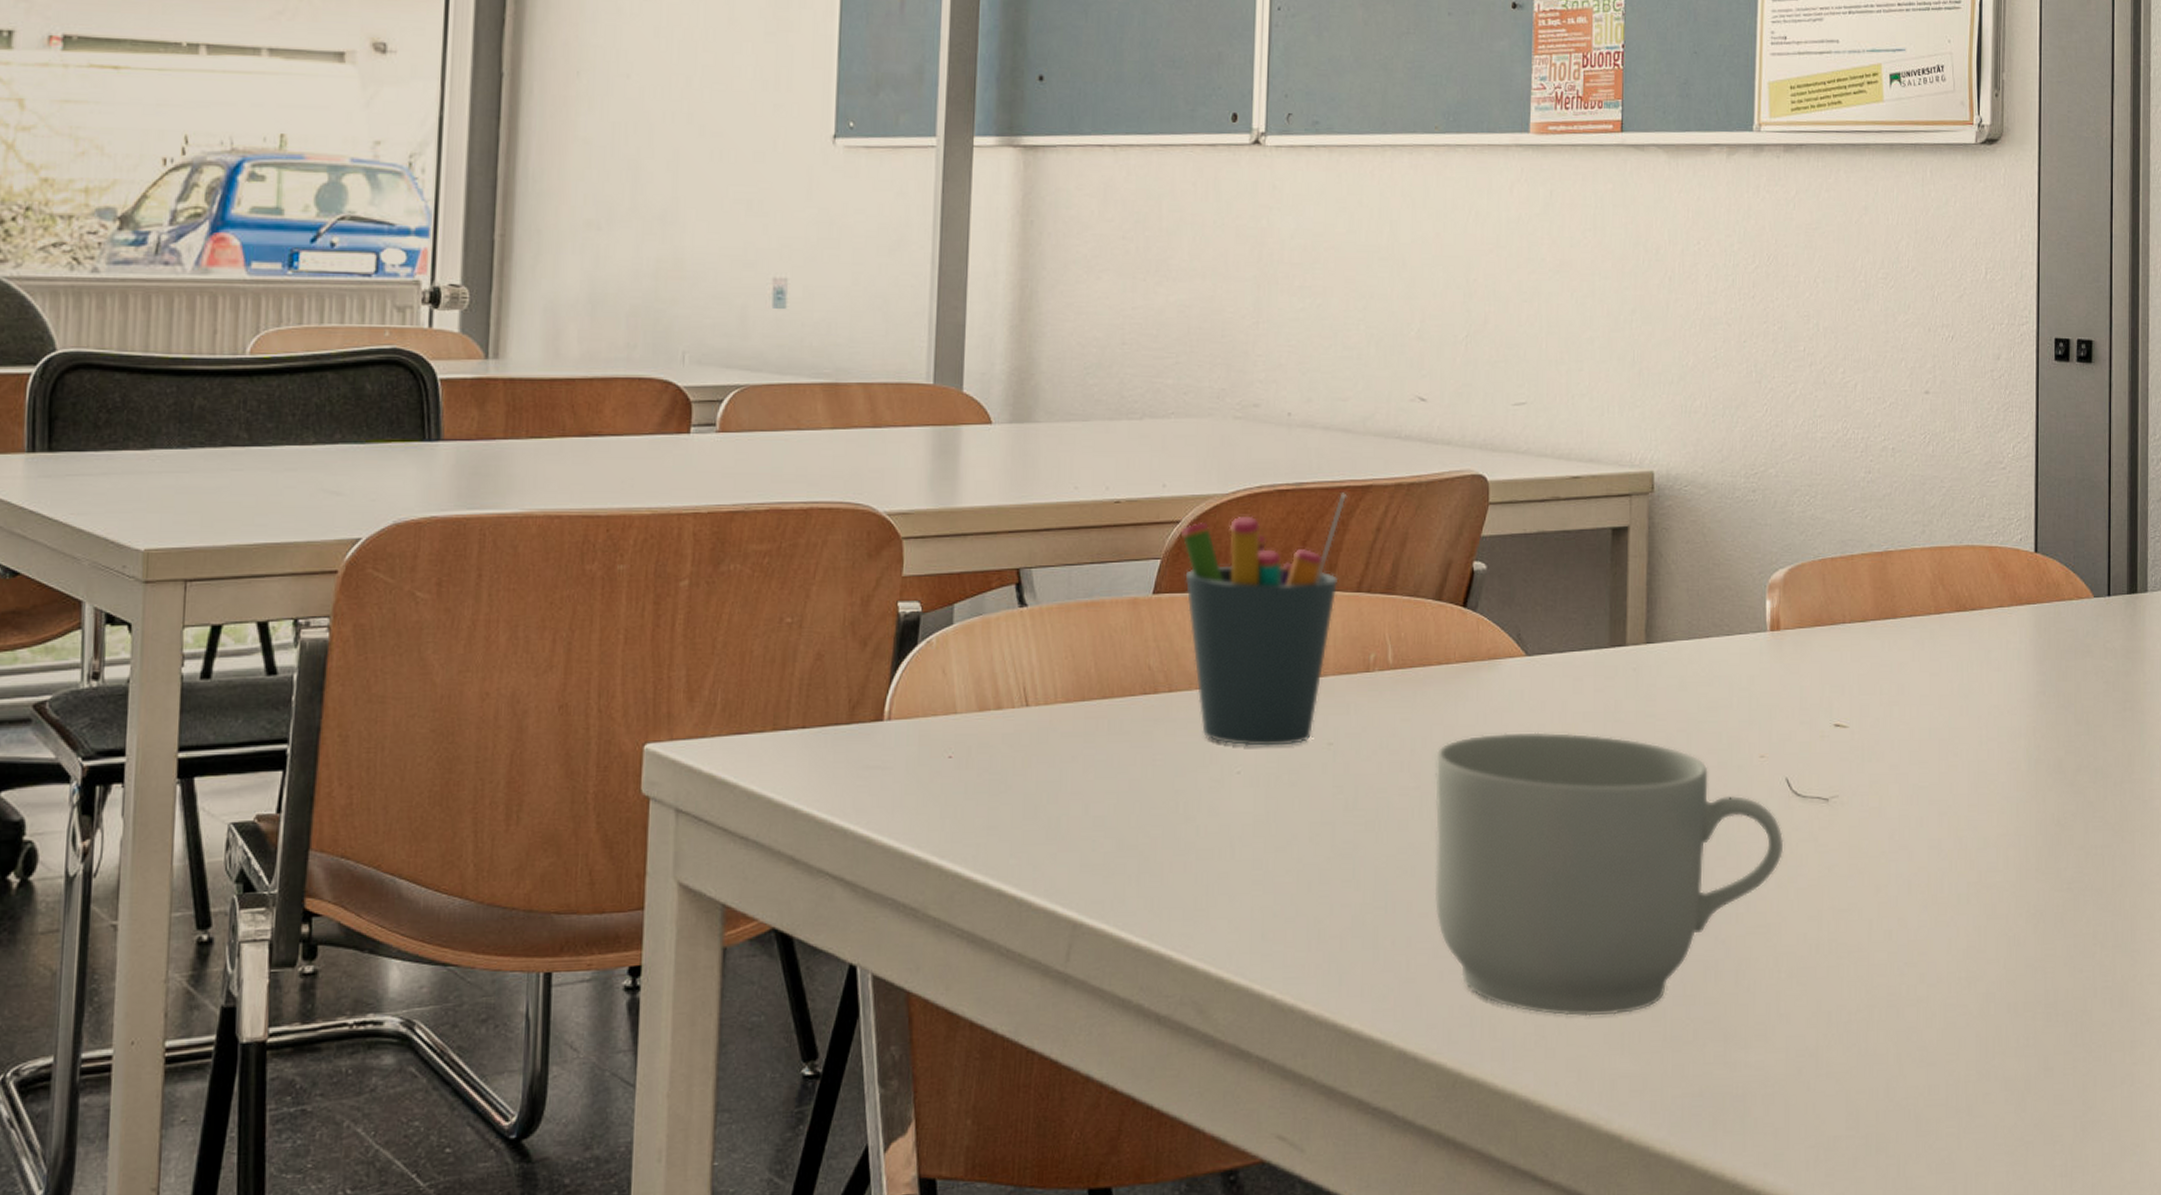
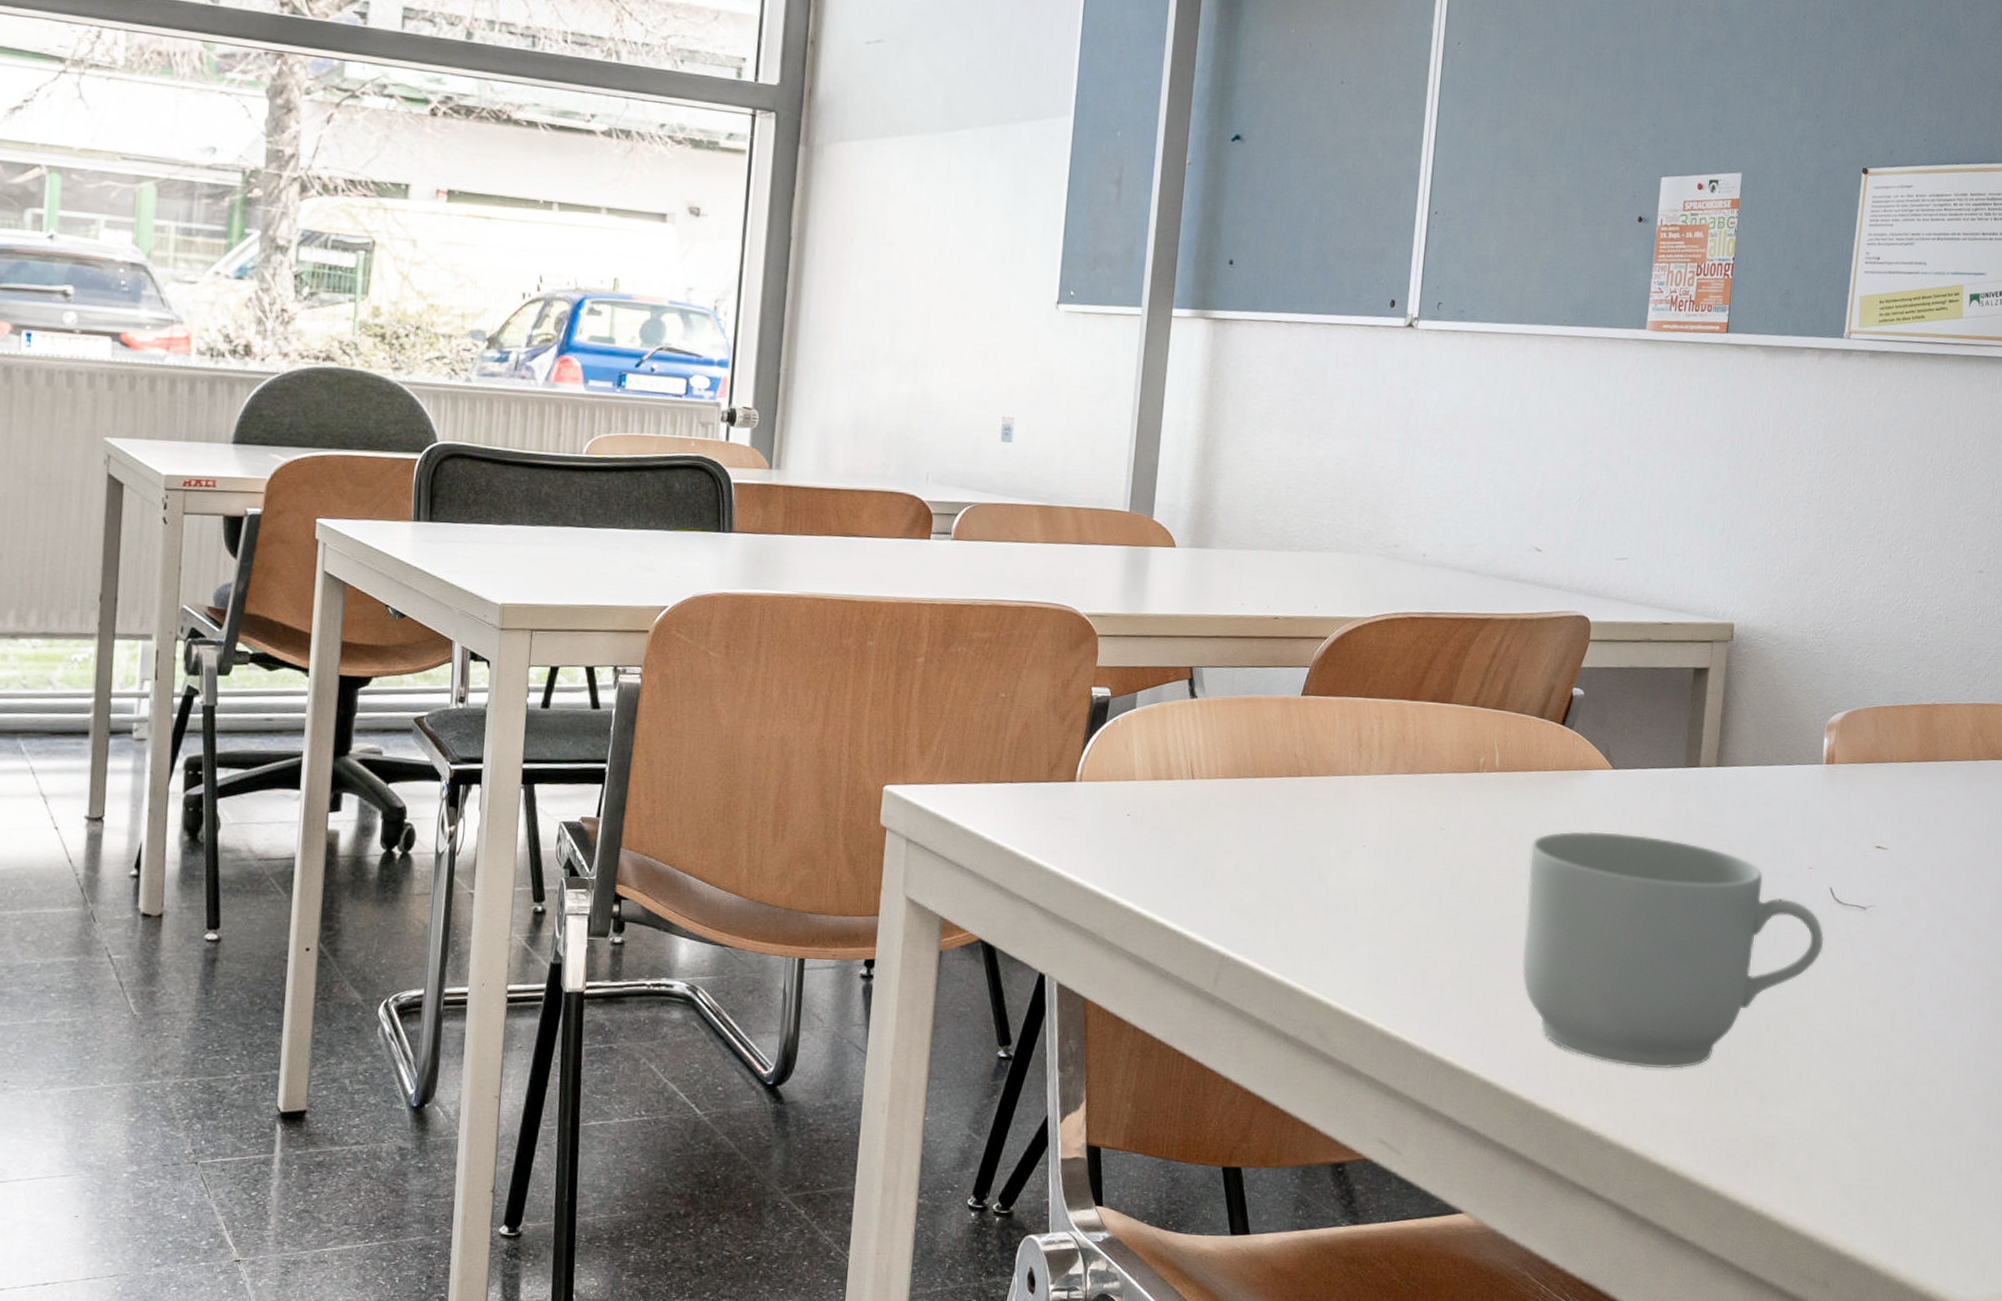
pen holder: present [1182,493,1348,746] -> none [1328,623,1470,828]

